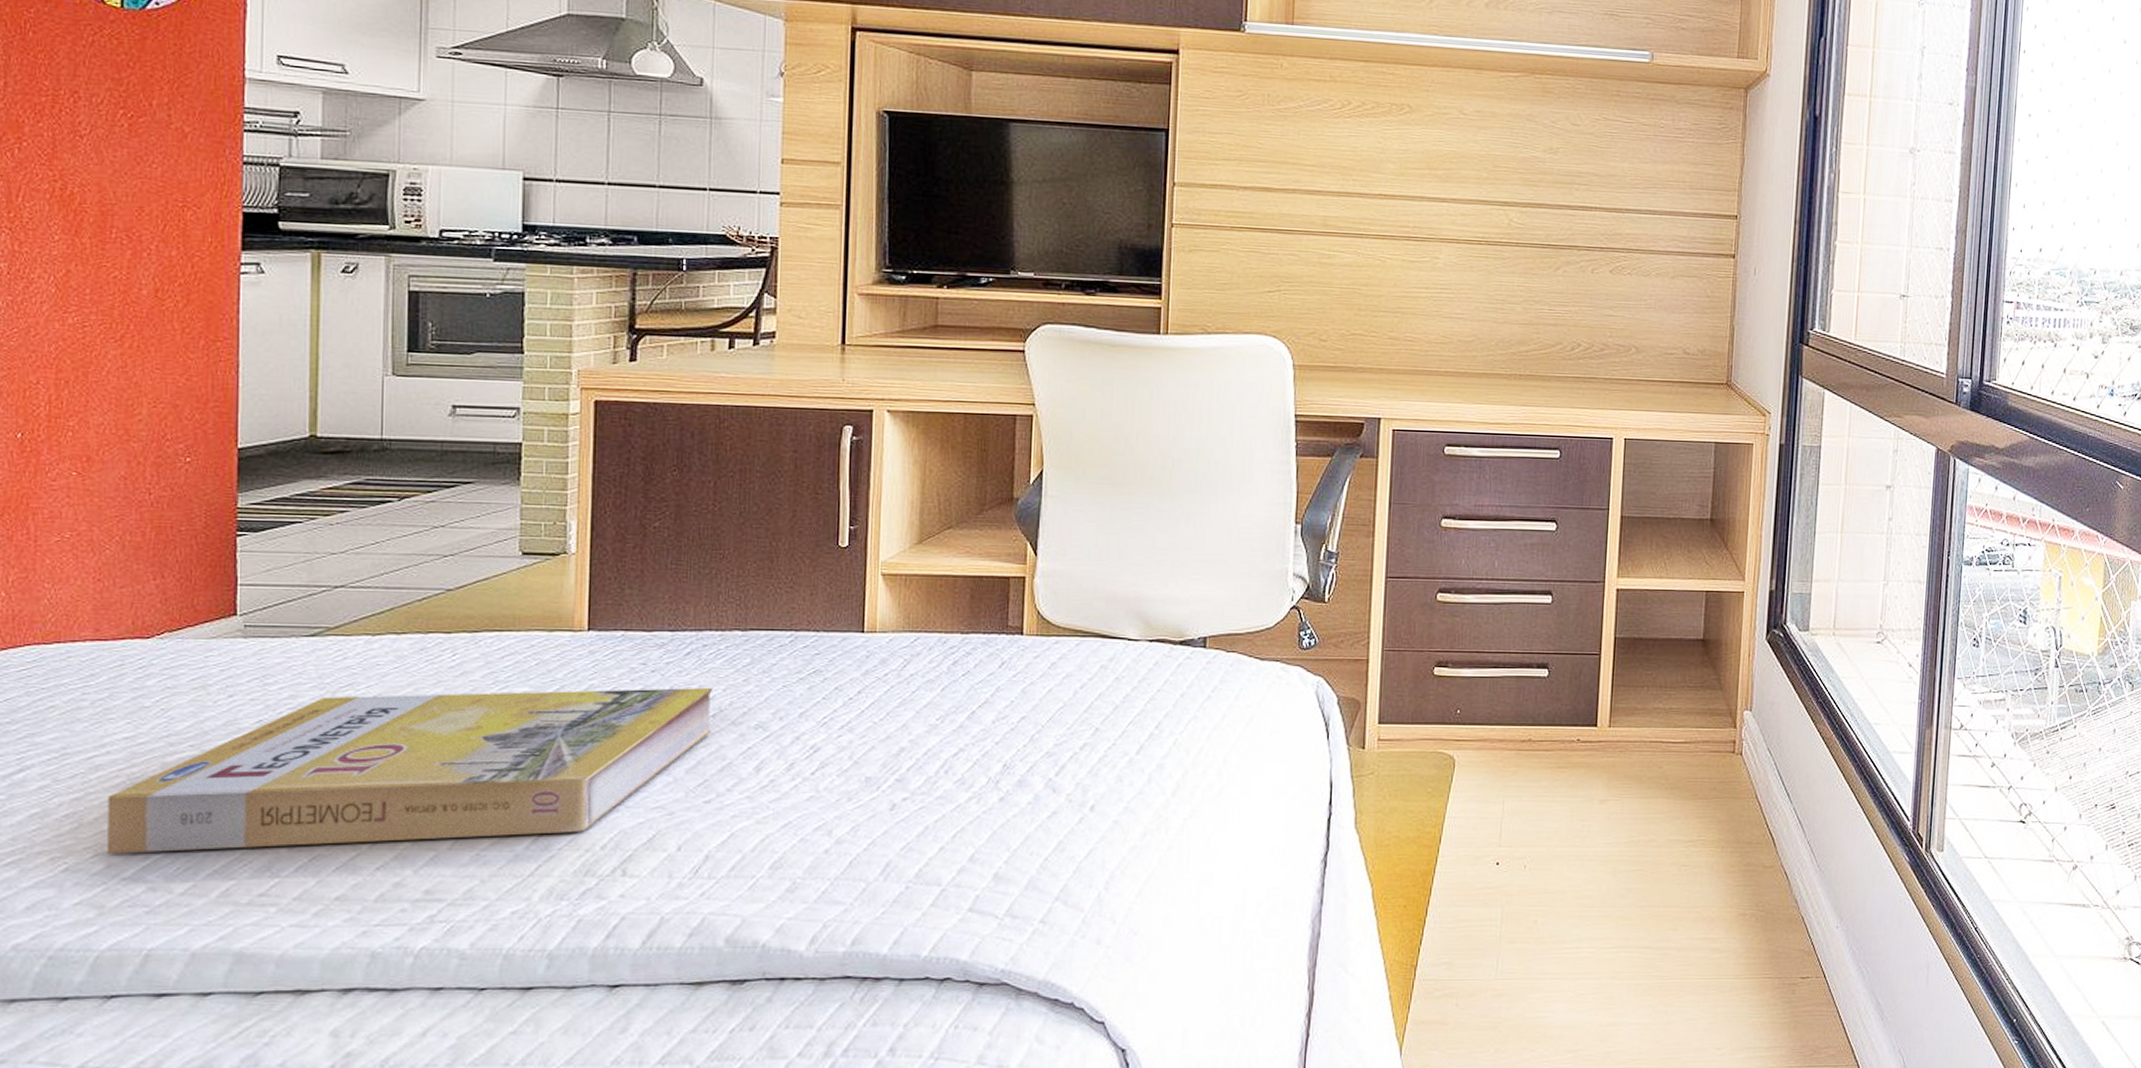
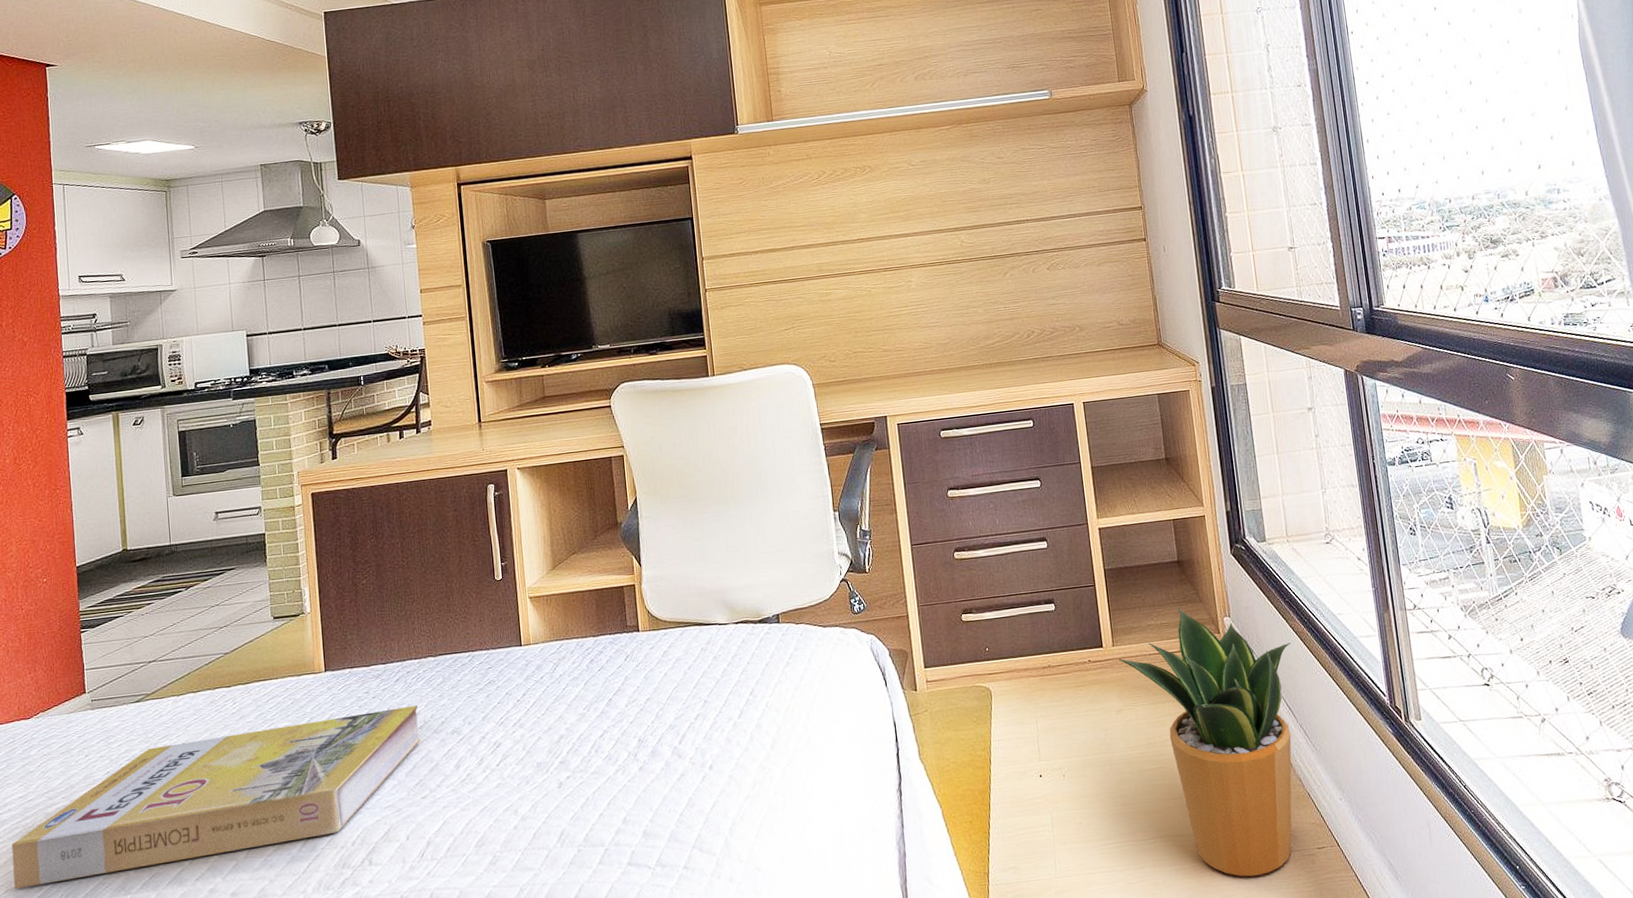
potted plant: none [1613,692,1815,1002] -> present [1118,607,1292,877]

